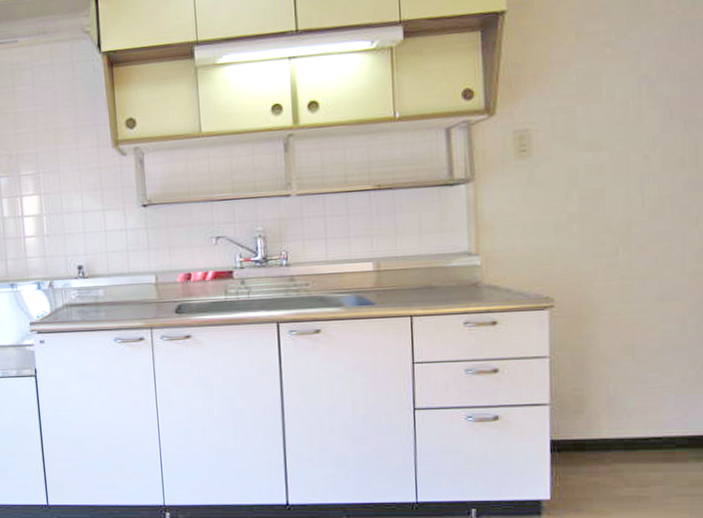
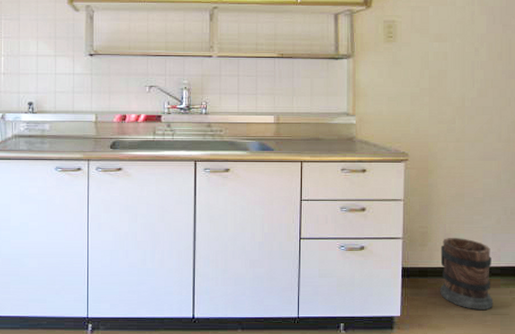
wooden barrel: none [602,401,679,491] -> present [440,238,494,311]

